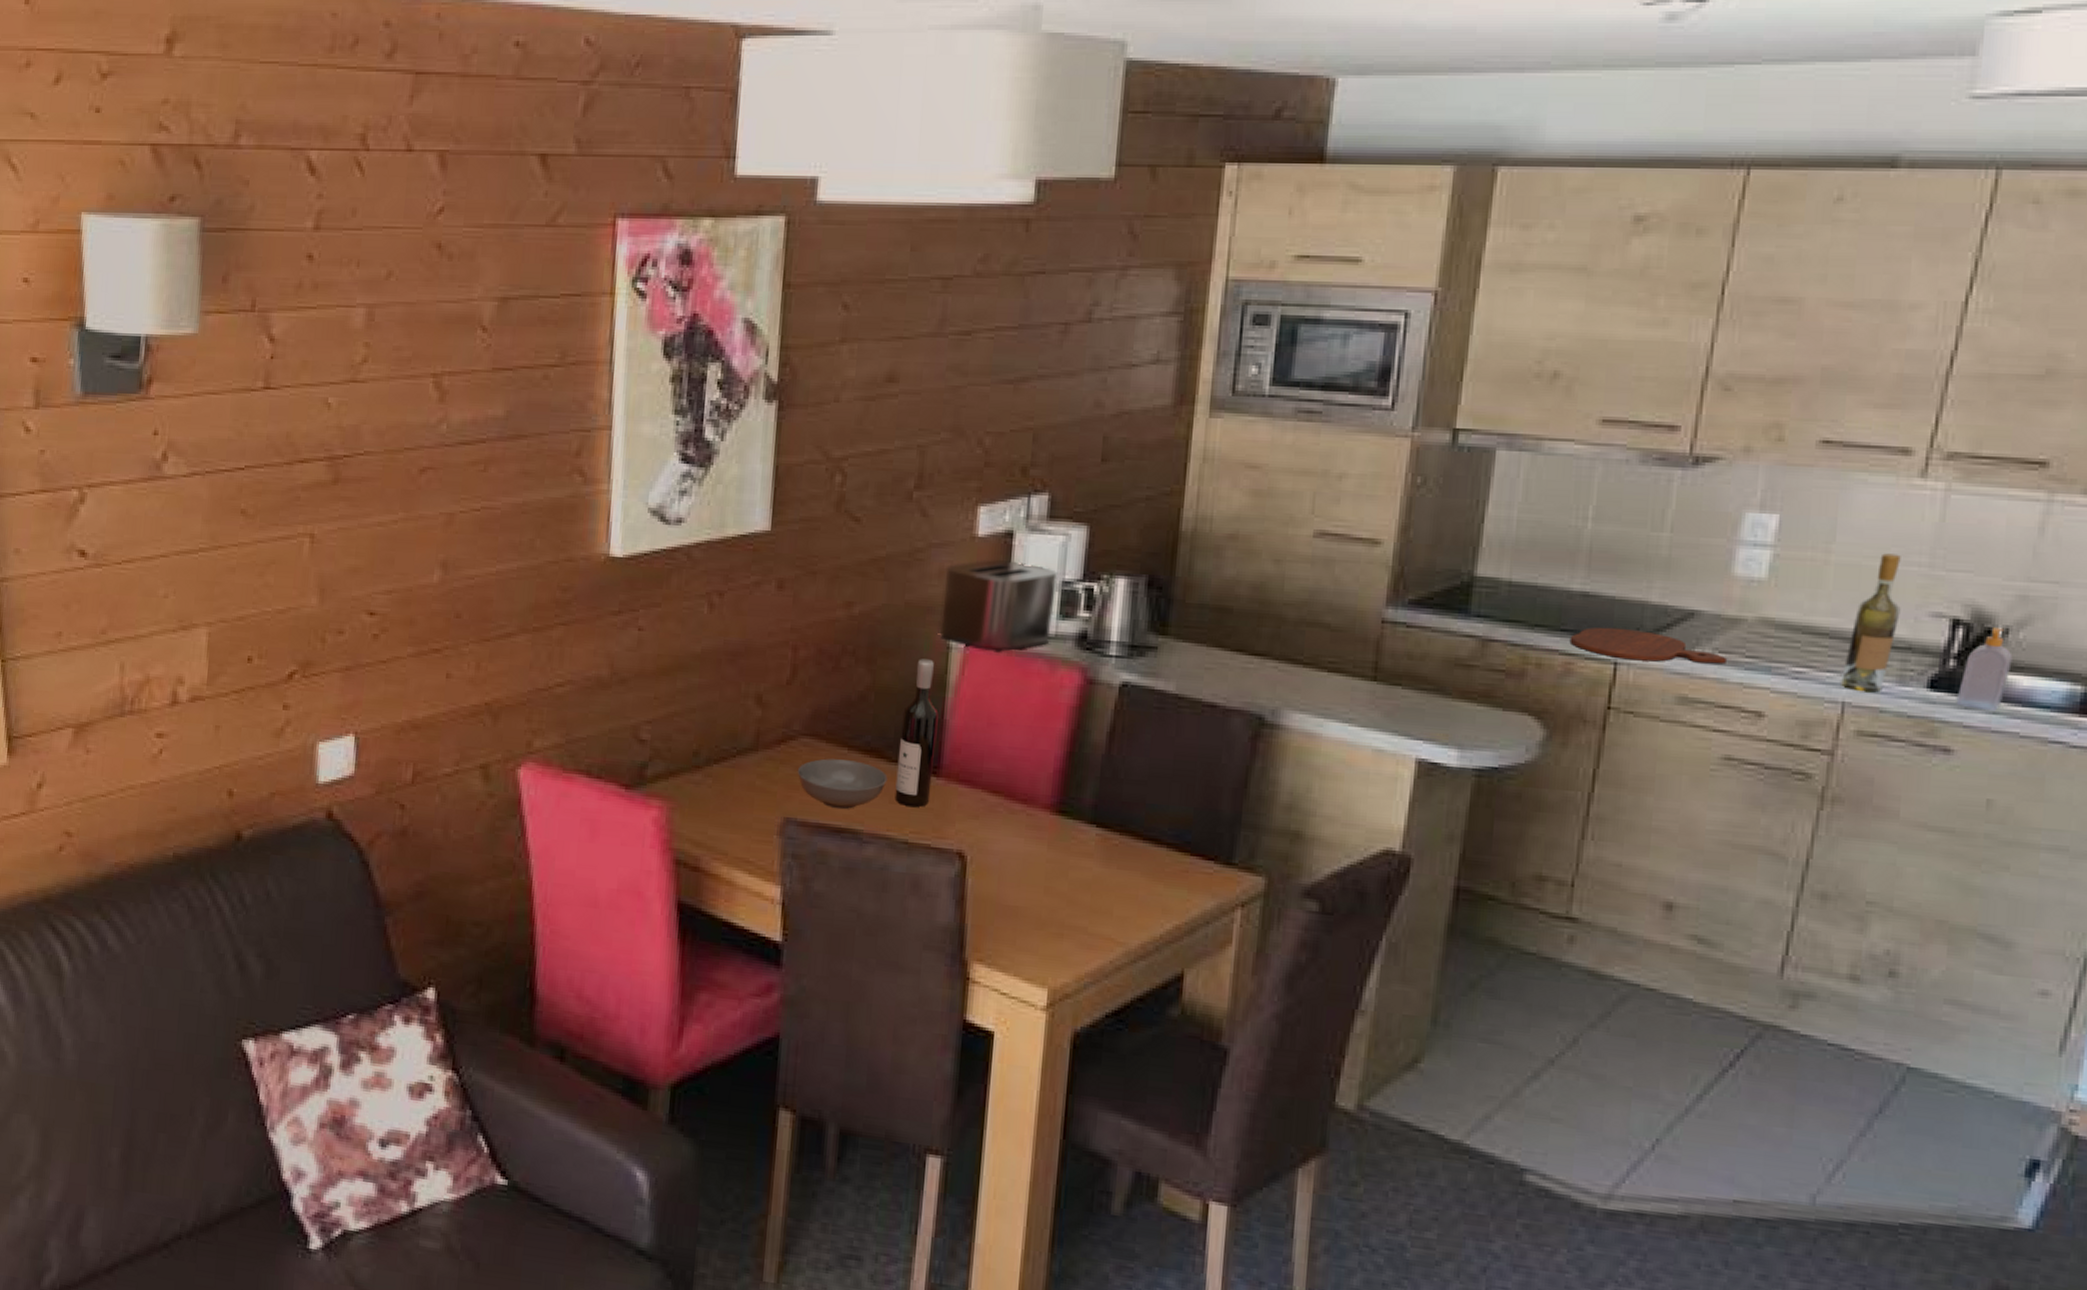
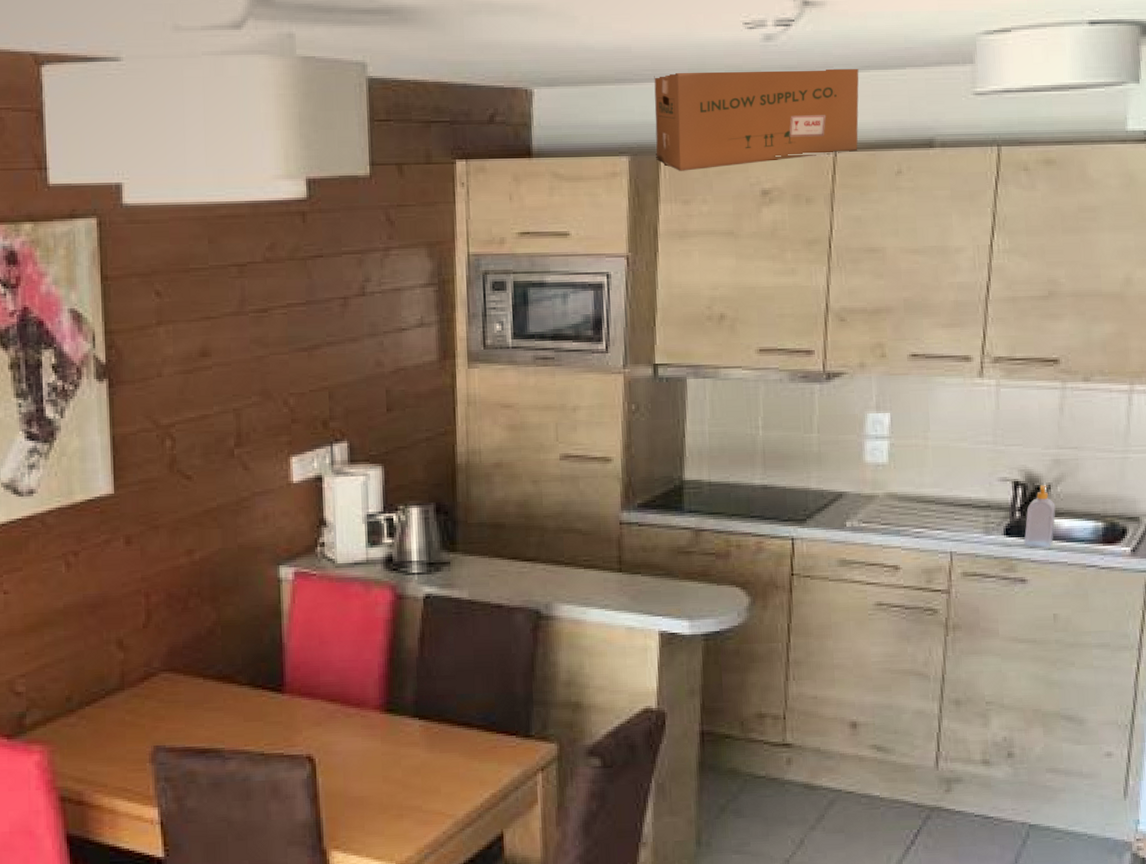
bowl: present [797,758,888,809] -> none [161,688,240,732]
bottle: present [895,659,939,808] -> none [247,592,279,723]
toaster: present [940,560,1058,653] -> none [269,501,363,581]
box: none [1493,60,1799,187] -> present [654,69,859,171]
cutting board: present [1569,627,1727,665] -> none [758,511,869,535]
bottle: present [1841,553,1901,693] -> none [947,436,980,543]

